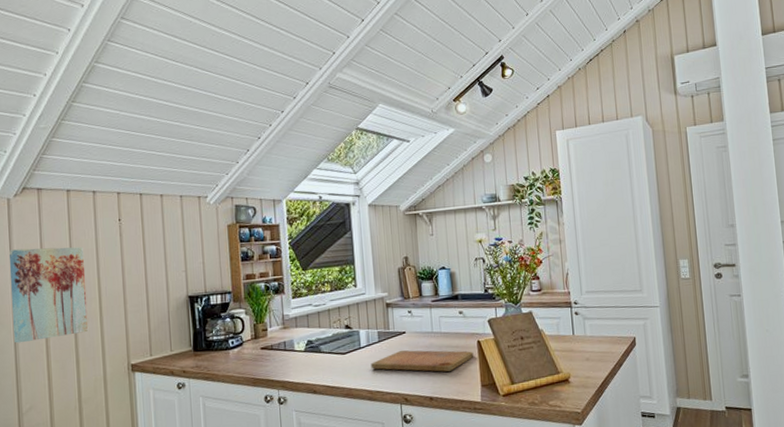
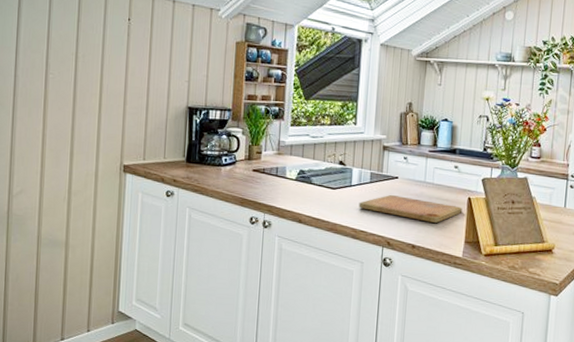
wall art: present [9,247,89,344] -> none [12,32,91,127]

